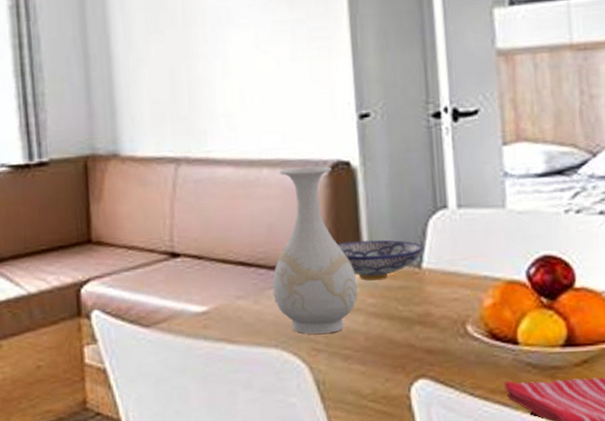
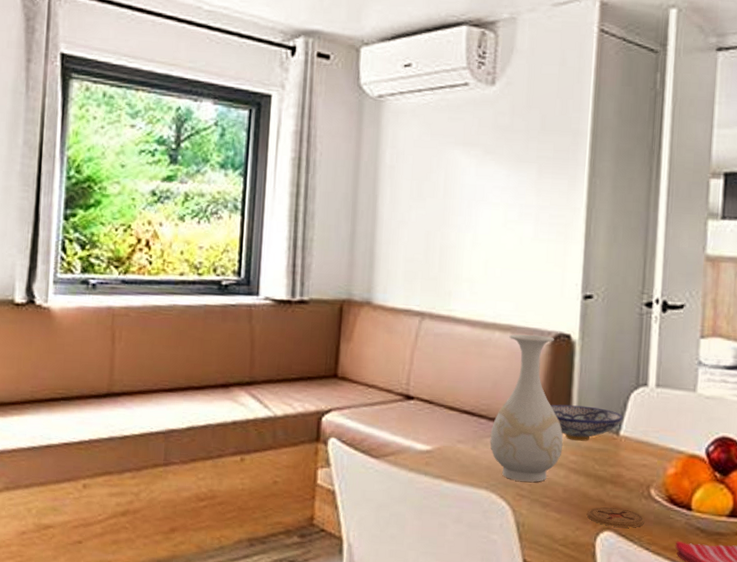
coaster: none [396,351,464,373] -> present [587,506,644,528]

